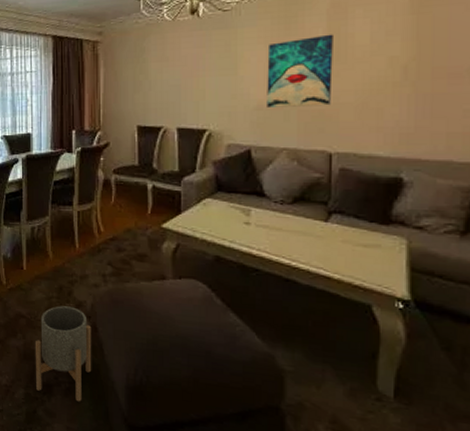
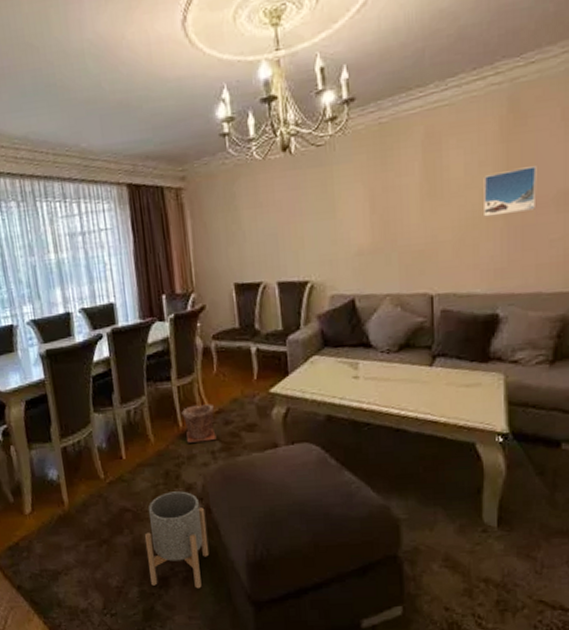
plant pot: none [79,230,109,265] -> present [181,404,217,443]
wall art: present [267,34,333,108] -> none [365,167,431,252]
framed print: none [390,38,450,83] -> present [483,166,537,217]

